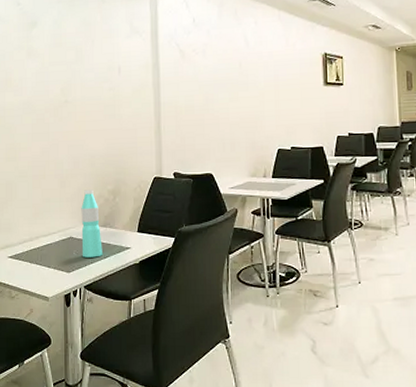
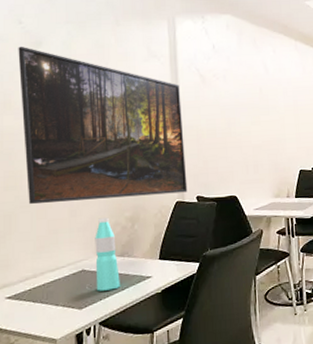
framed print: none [17,26,165,174] -> present [18,46,188,204]

